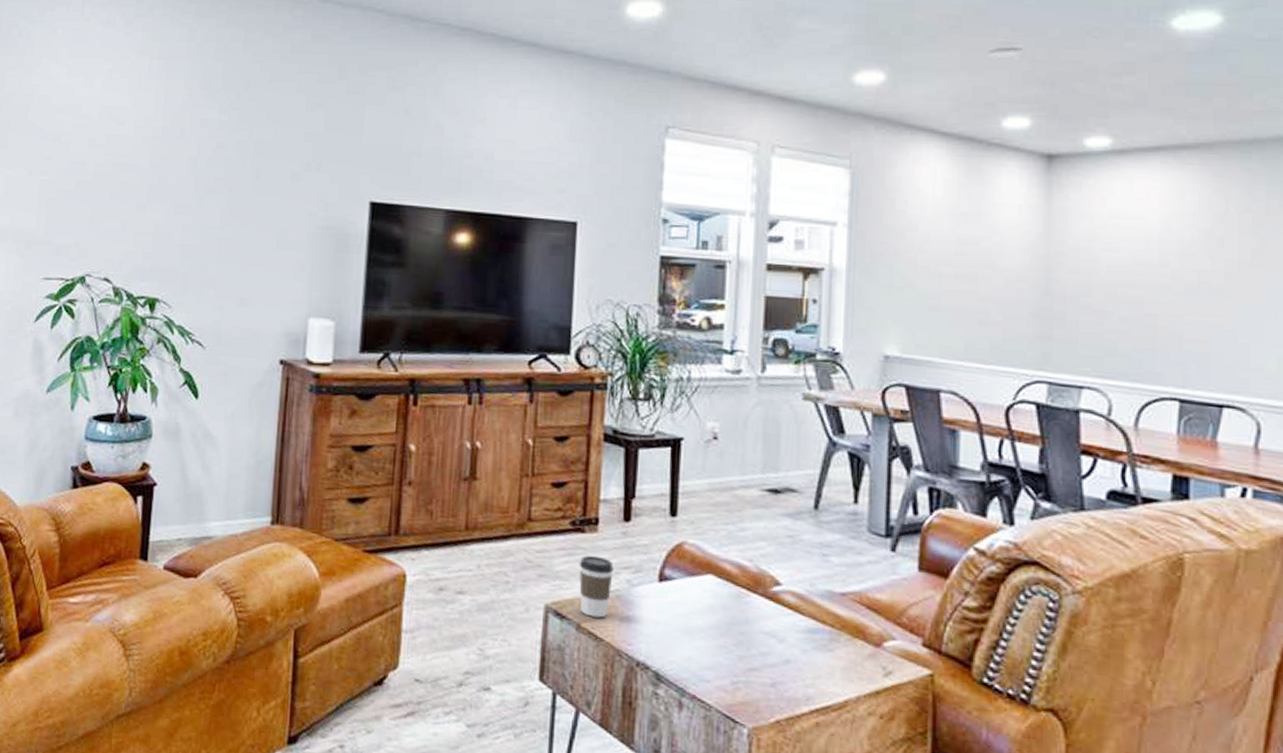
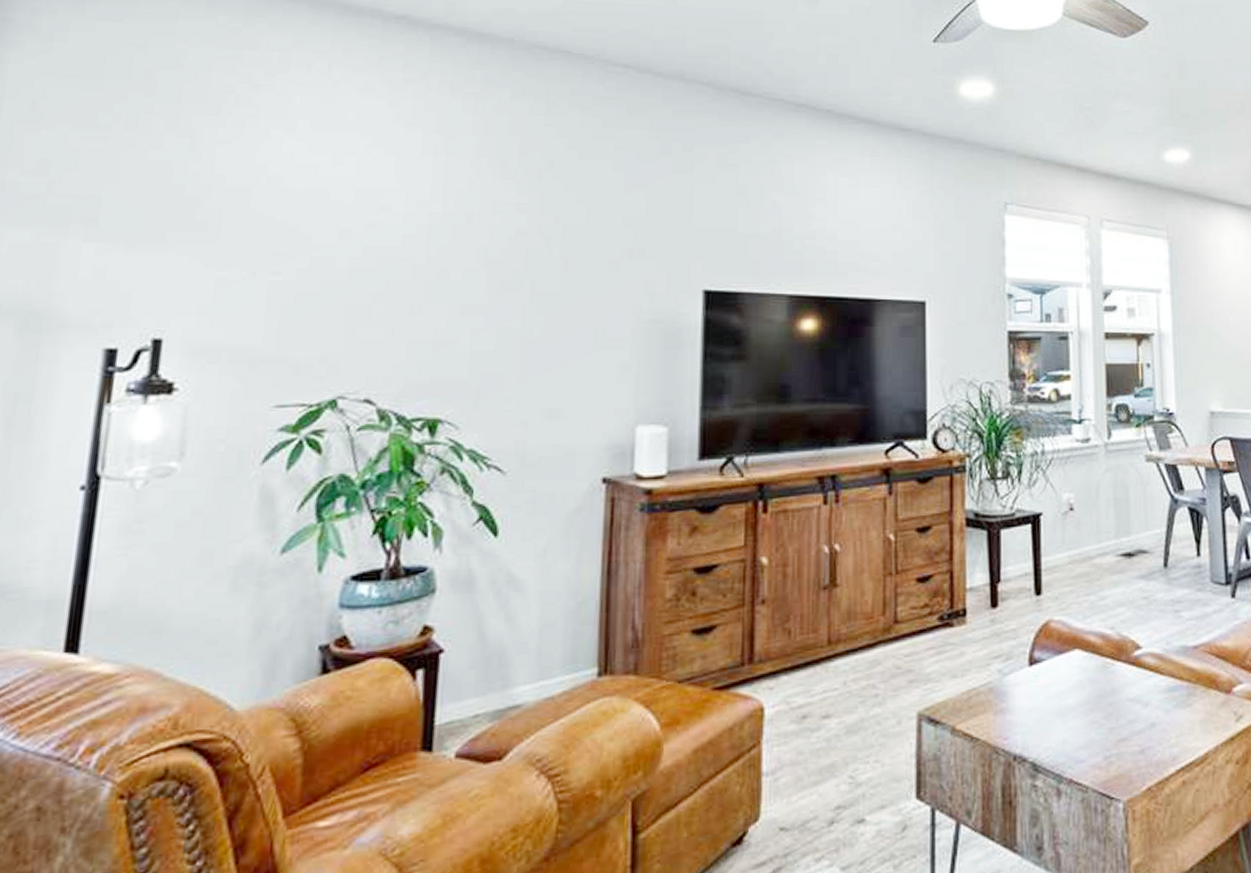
coffee cup: present [579,555,614,618] -> none [949,649,985,717]

